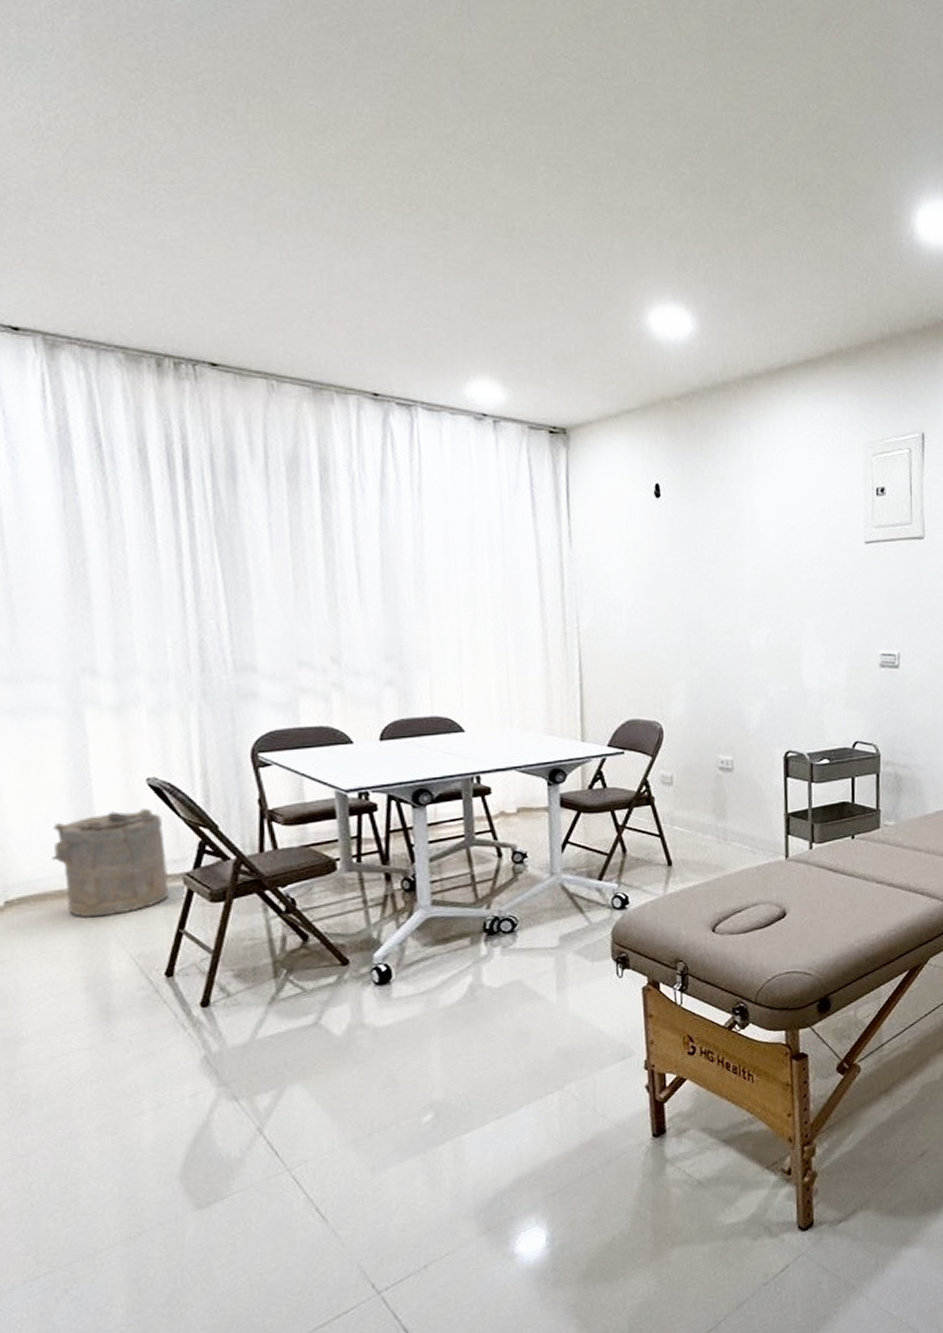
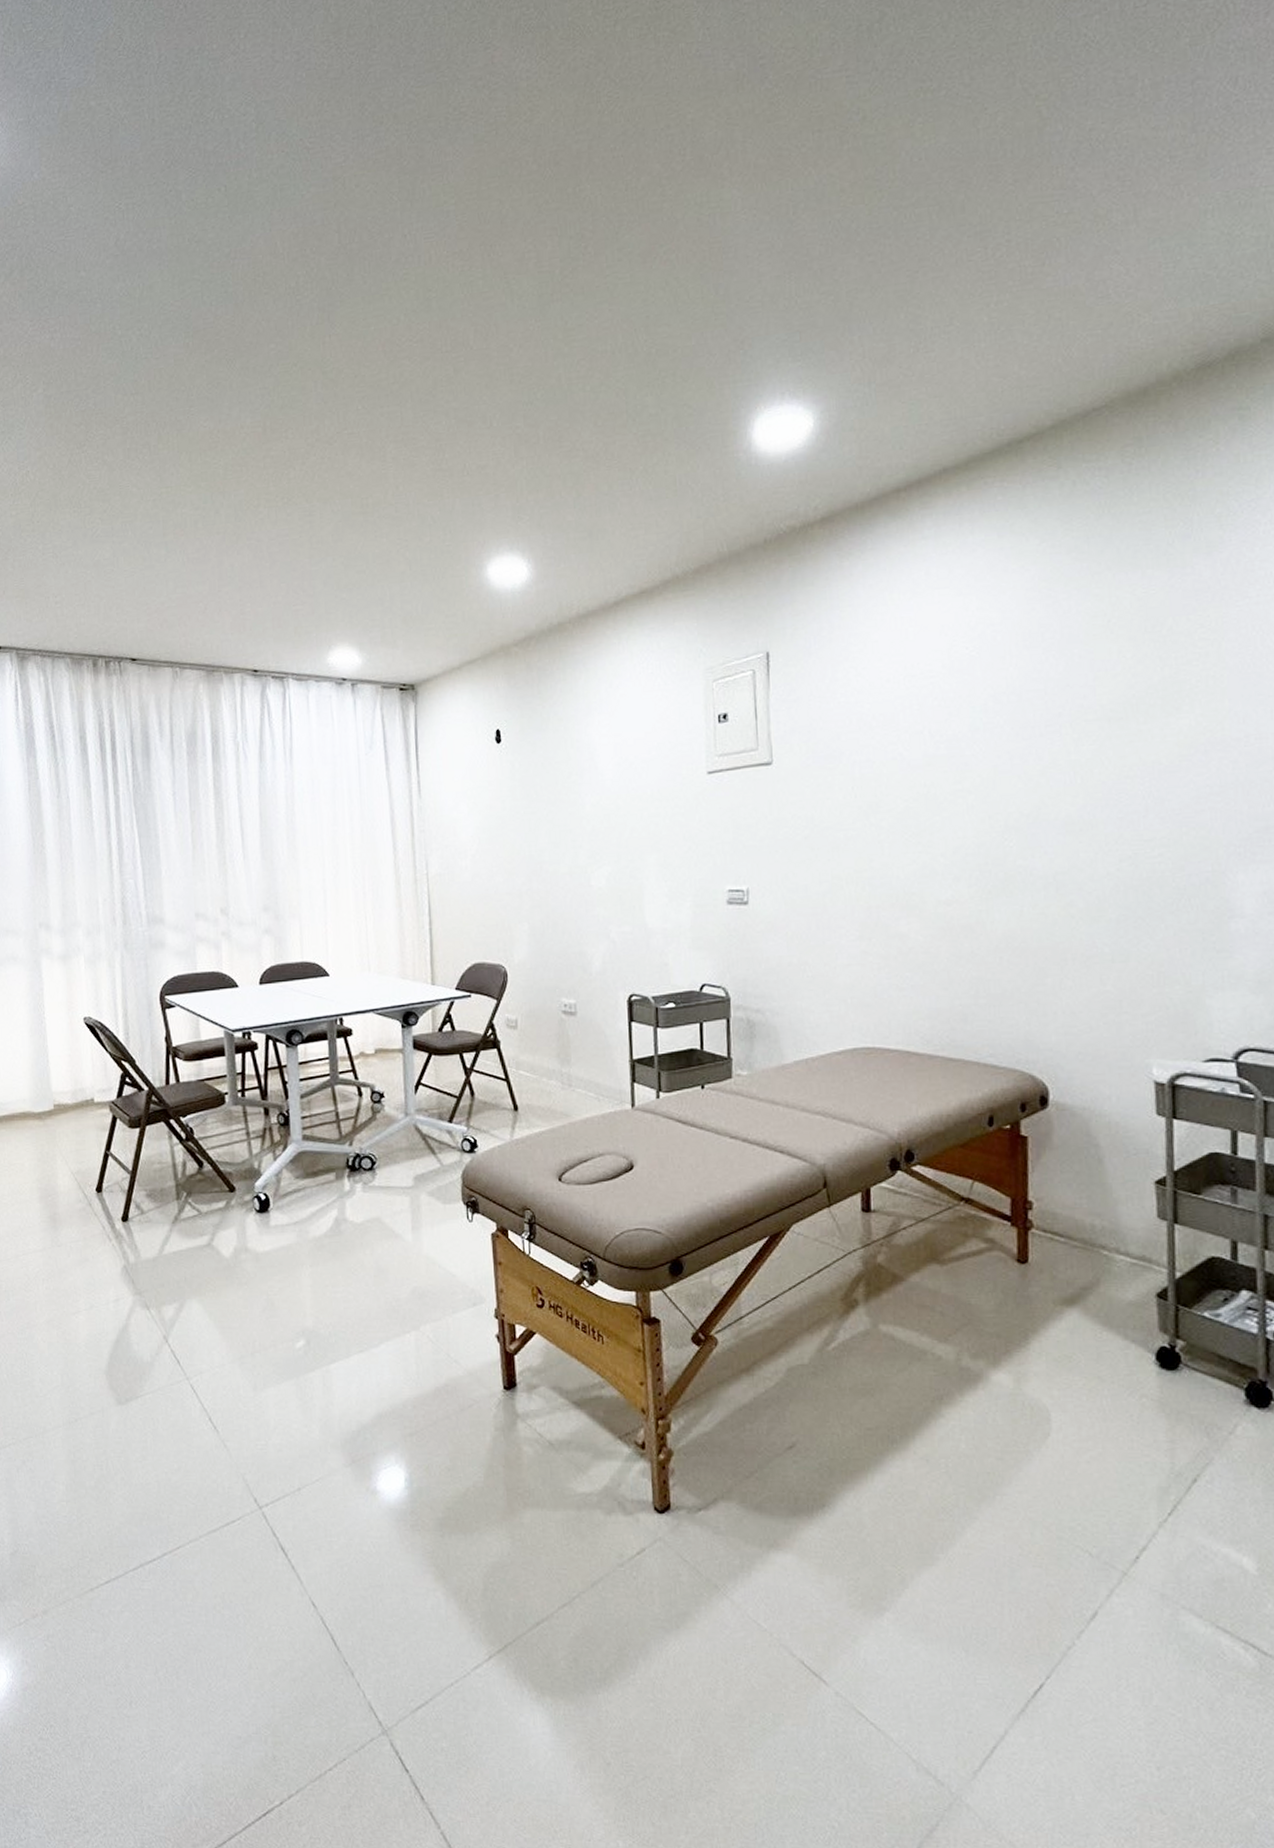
laundry hamper: present [51,808,169,918] -> none [18,1043,99,1137]

